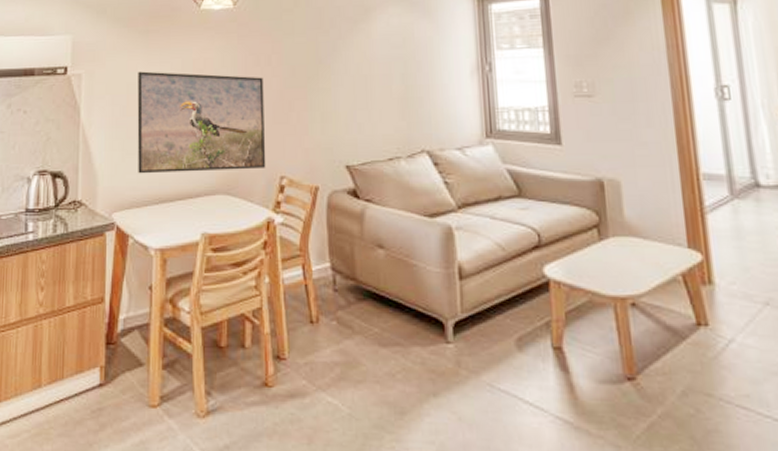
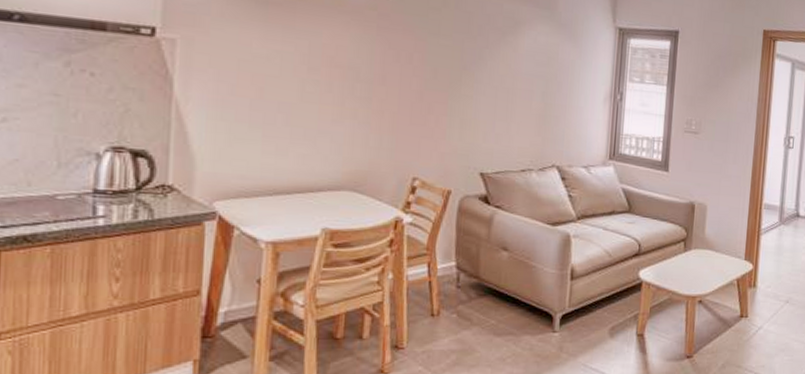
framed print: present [137,71,266,174] -> none [248,47,403,169]

